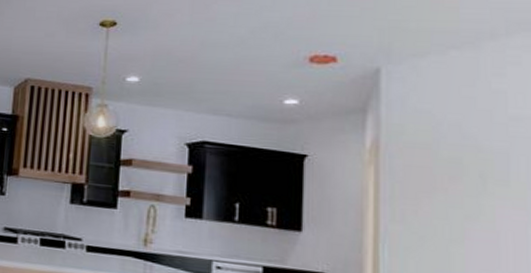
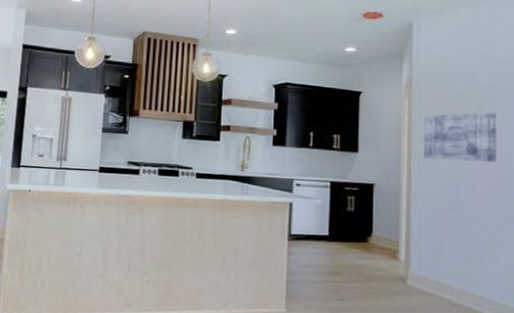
wall art: none [397,187,511,255] -> present [424,112,497,162]

